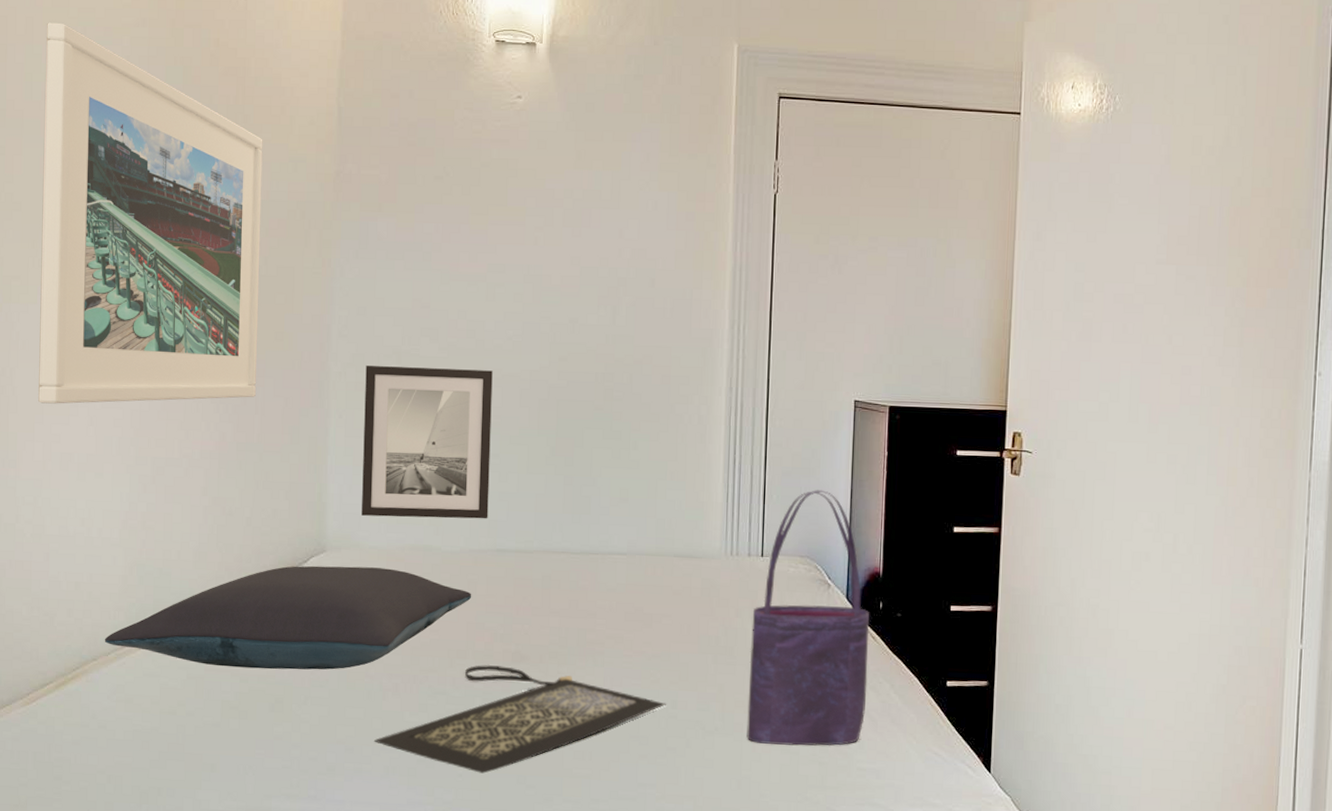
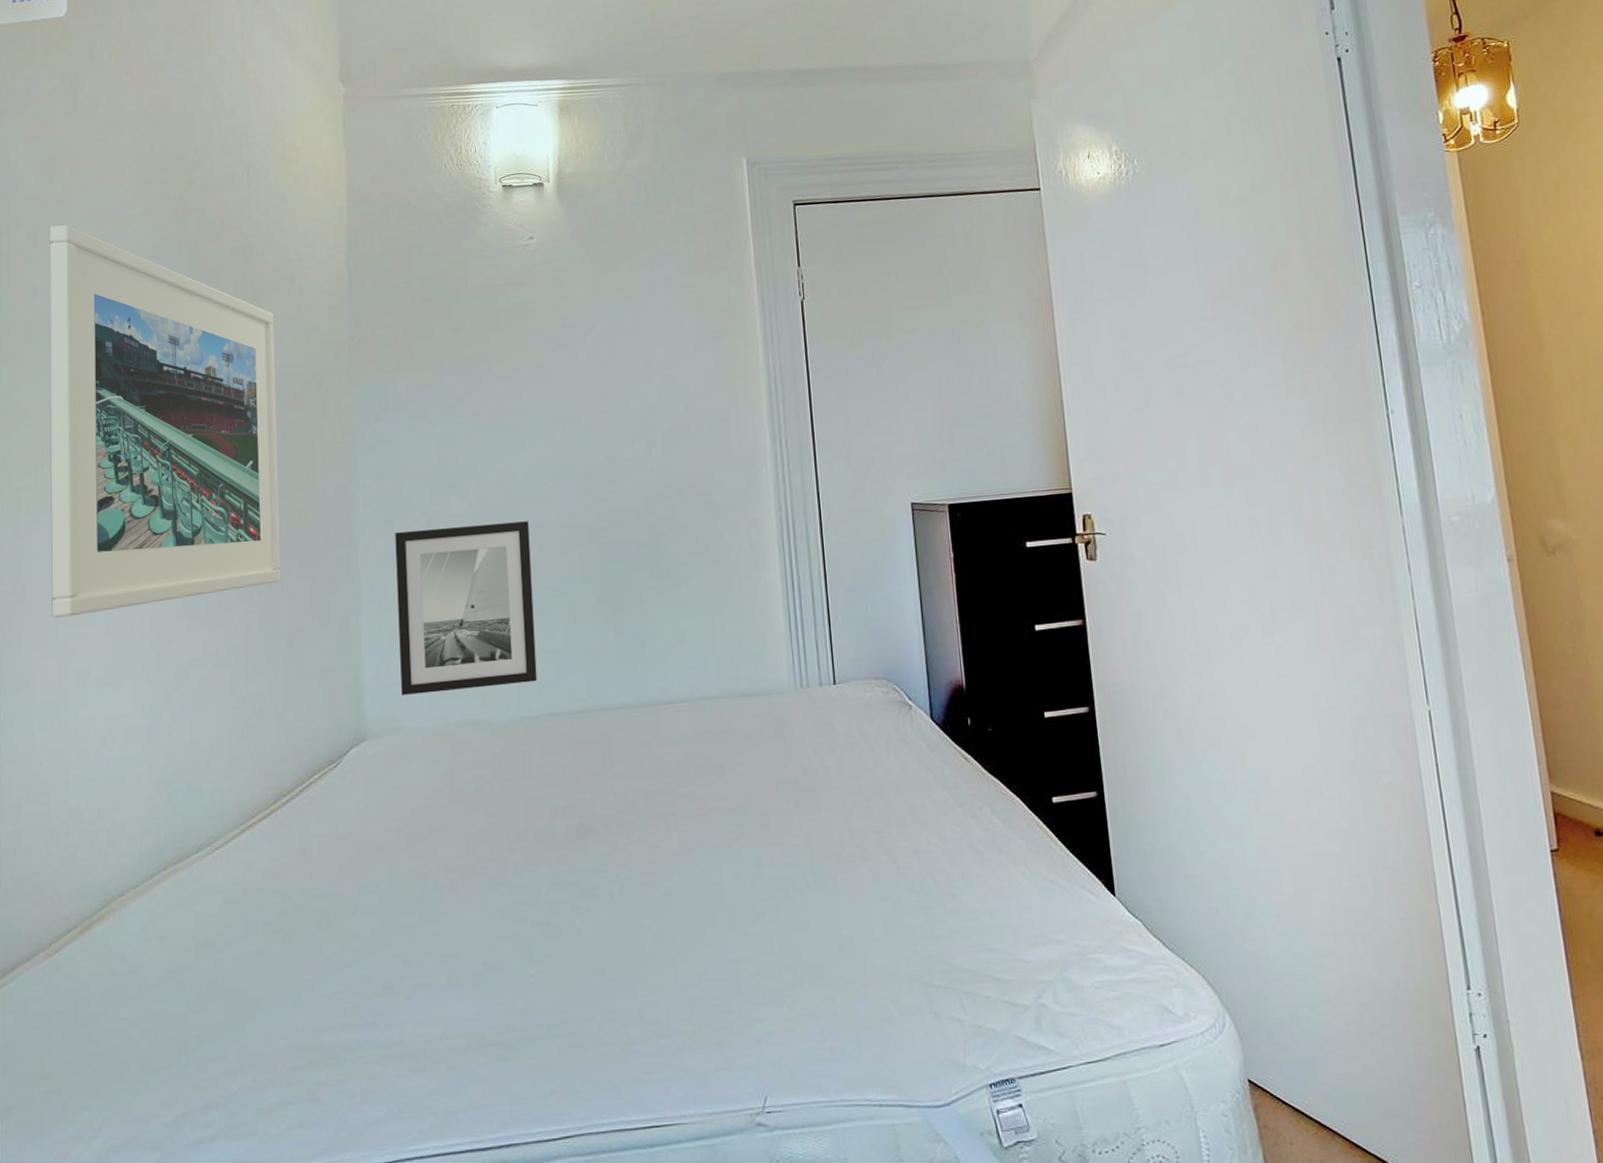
pillow: present [104,565,472,670] -> none [131,750,527,885]
clutch bag: present [374,664,666,774] -> none [434,843,750,971]
tote bag: present [746,490,870,746] -> none [831,603,969,896]

